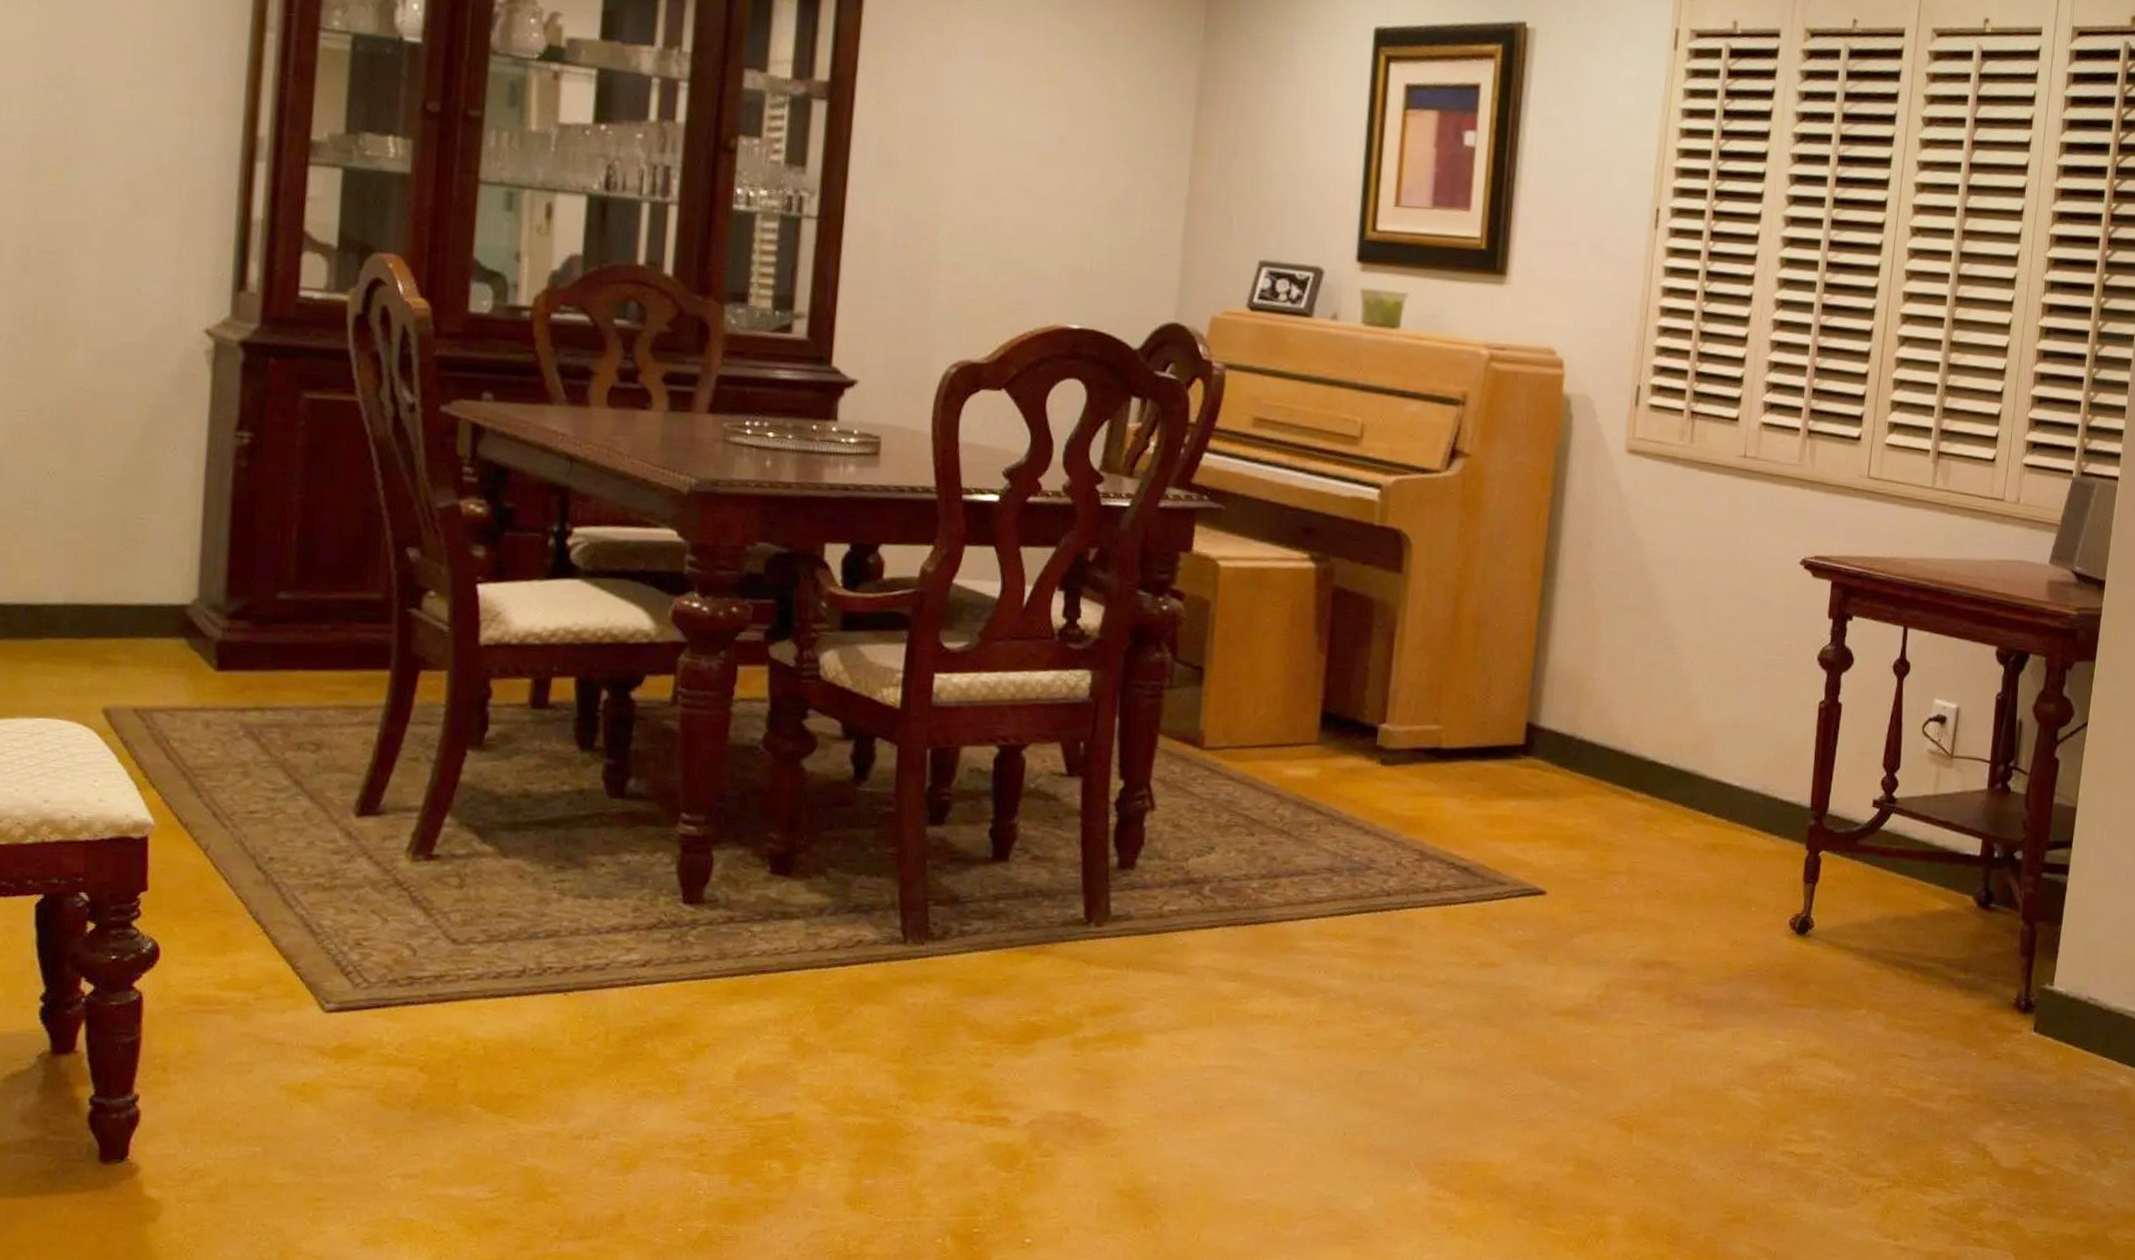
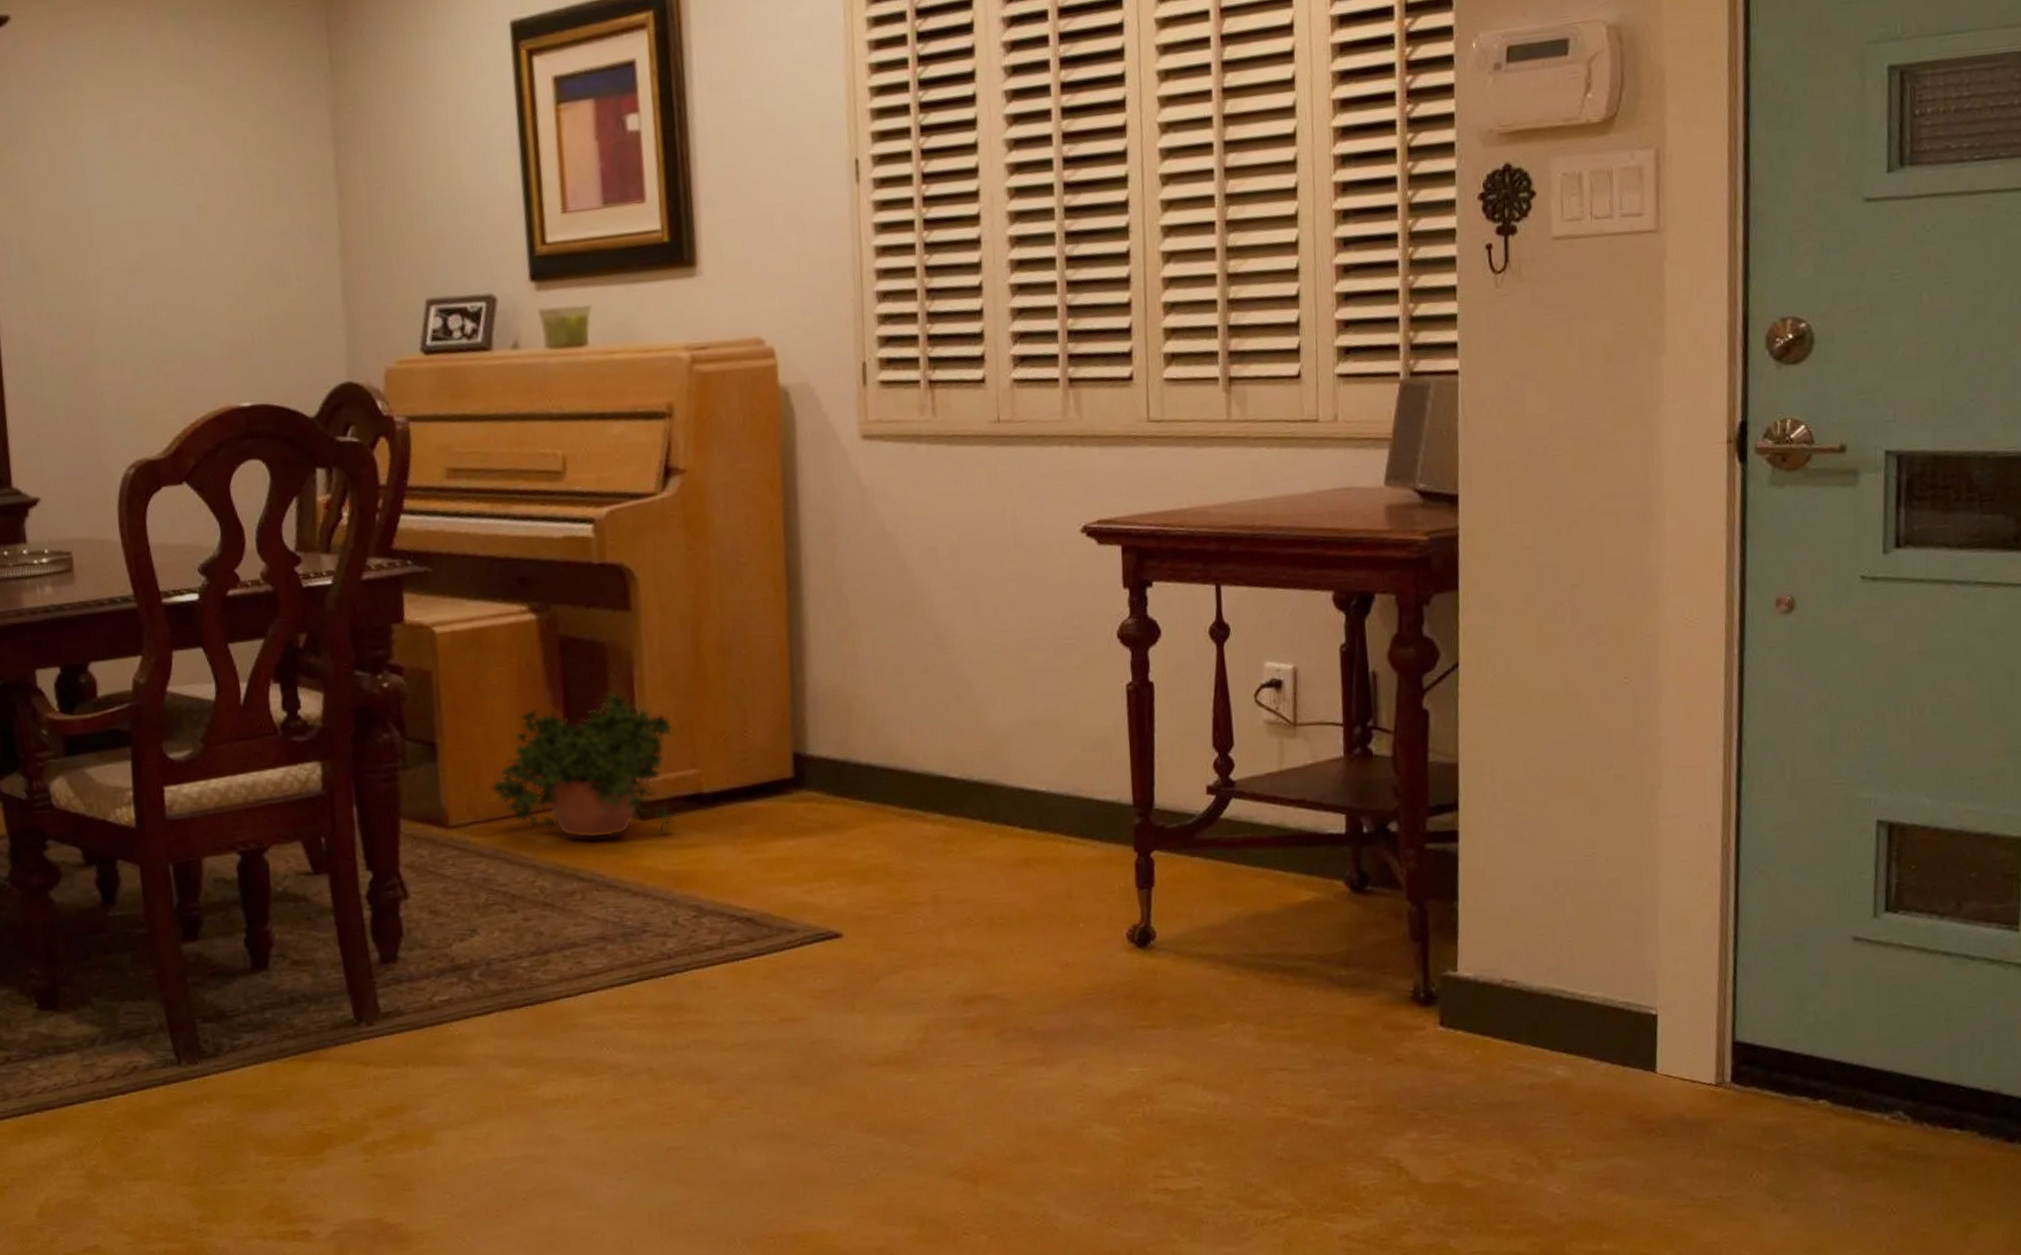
potted plant: none [1248,643,1425,781] -> present [490,691,674,838]

